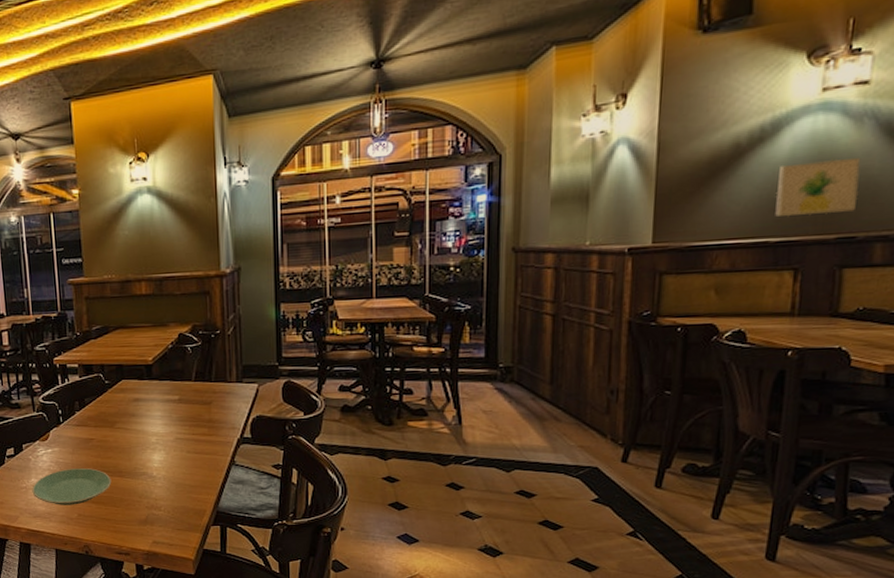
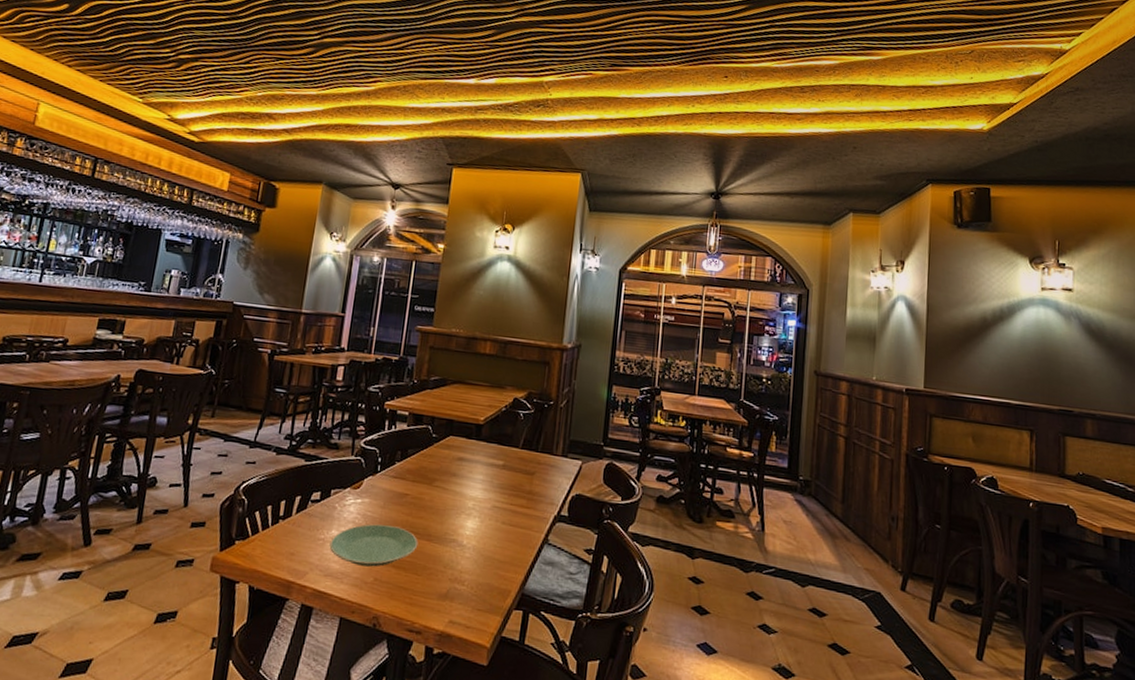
wall art: present [775,158,861,217] -> none [1013,342,1072,389]

